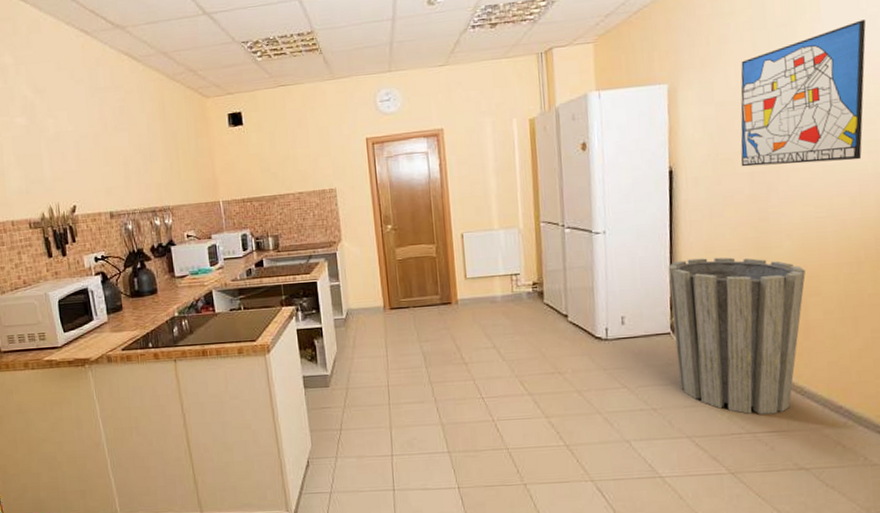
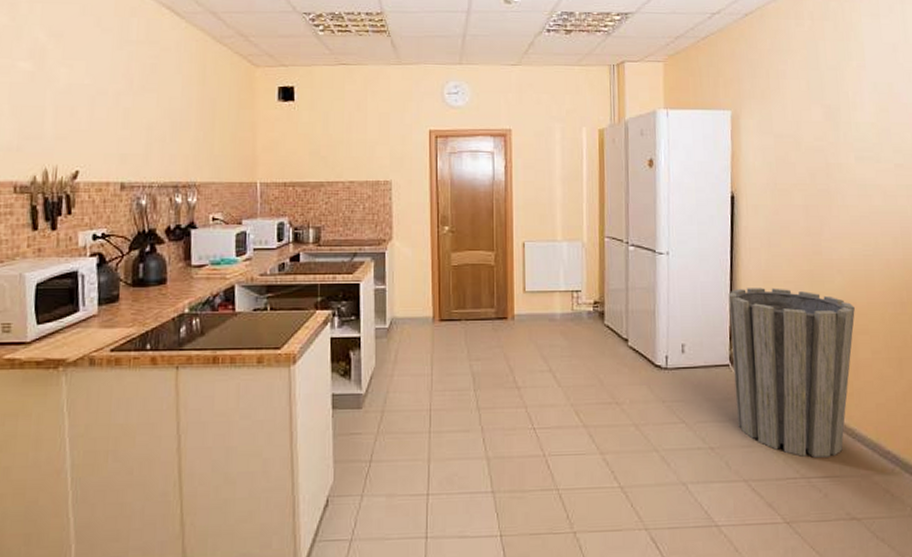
wall art: present [740,19,866,167] -> none [796,73,903,203]

